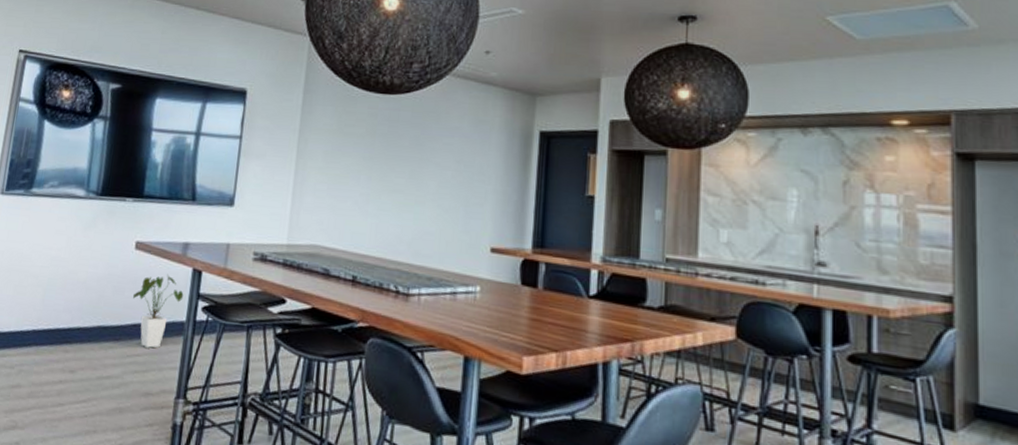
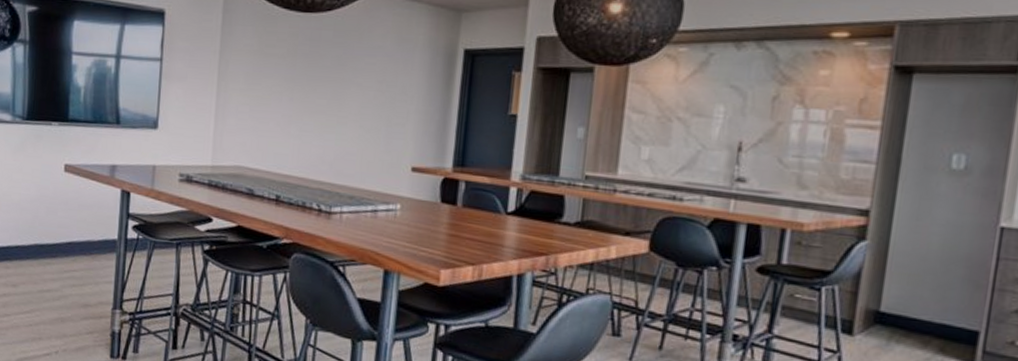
house plant: present [133,275,184,349] -> none [66,196,114,265]

